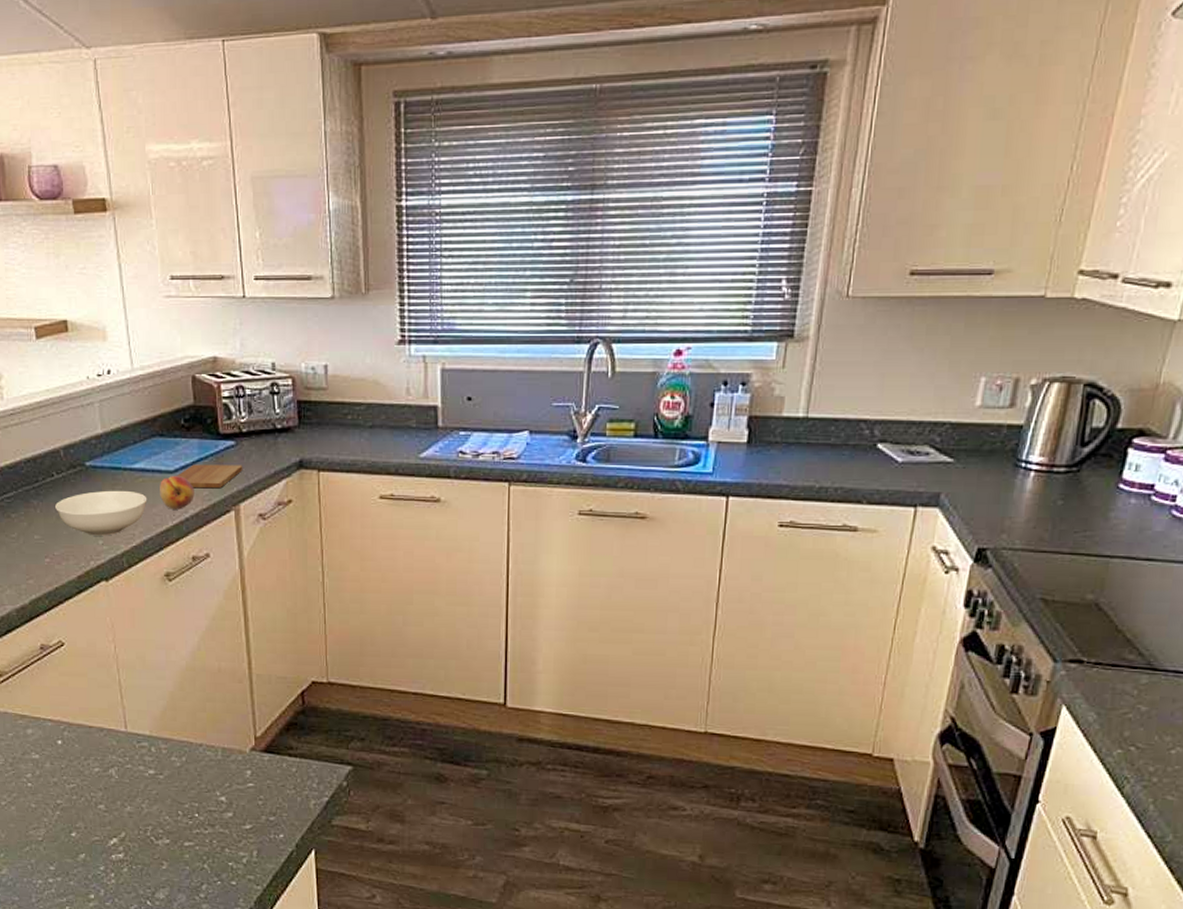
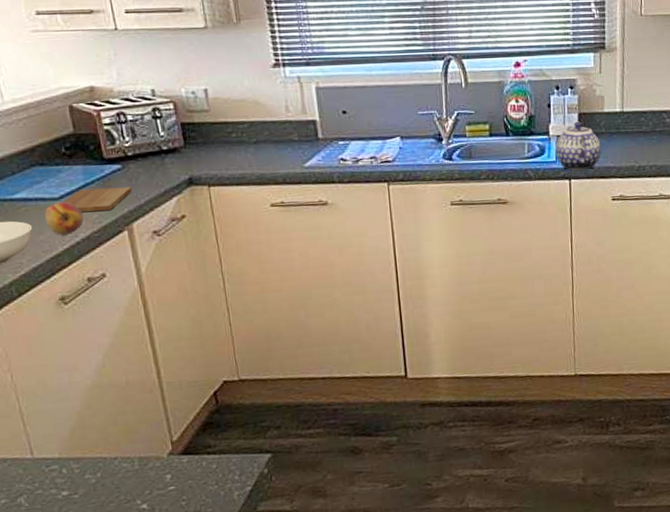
teapot: none [713,426,774,487] -> present [555,121,602,171]

